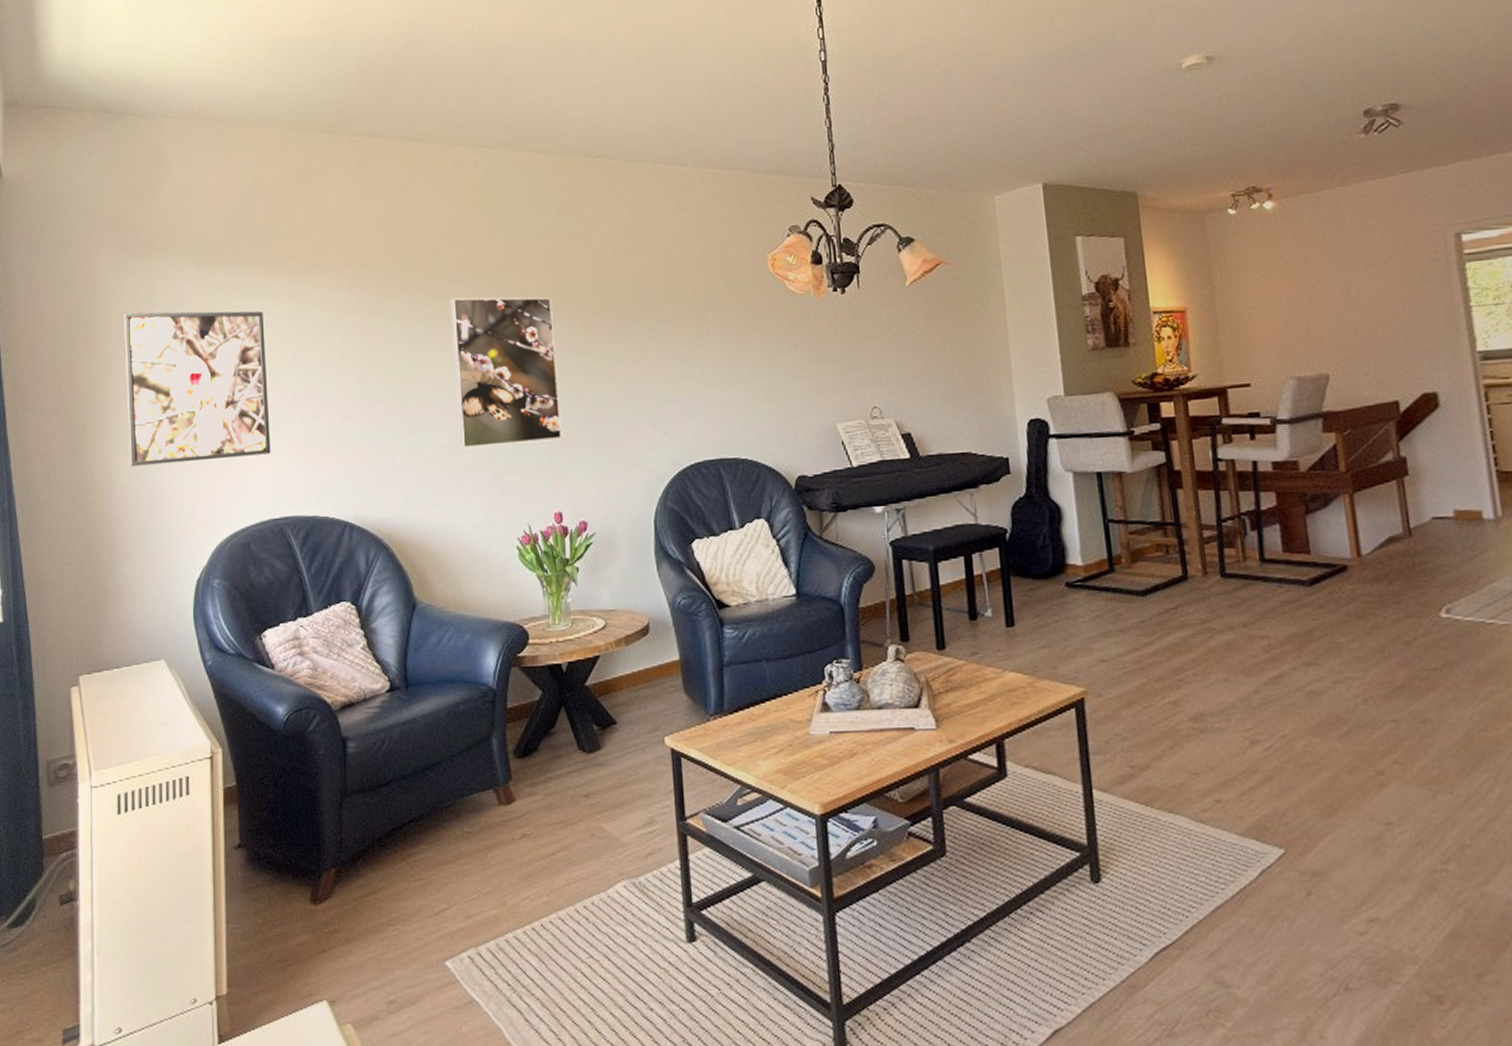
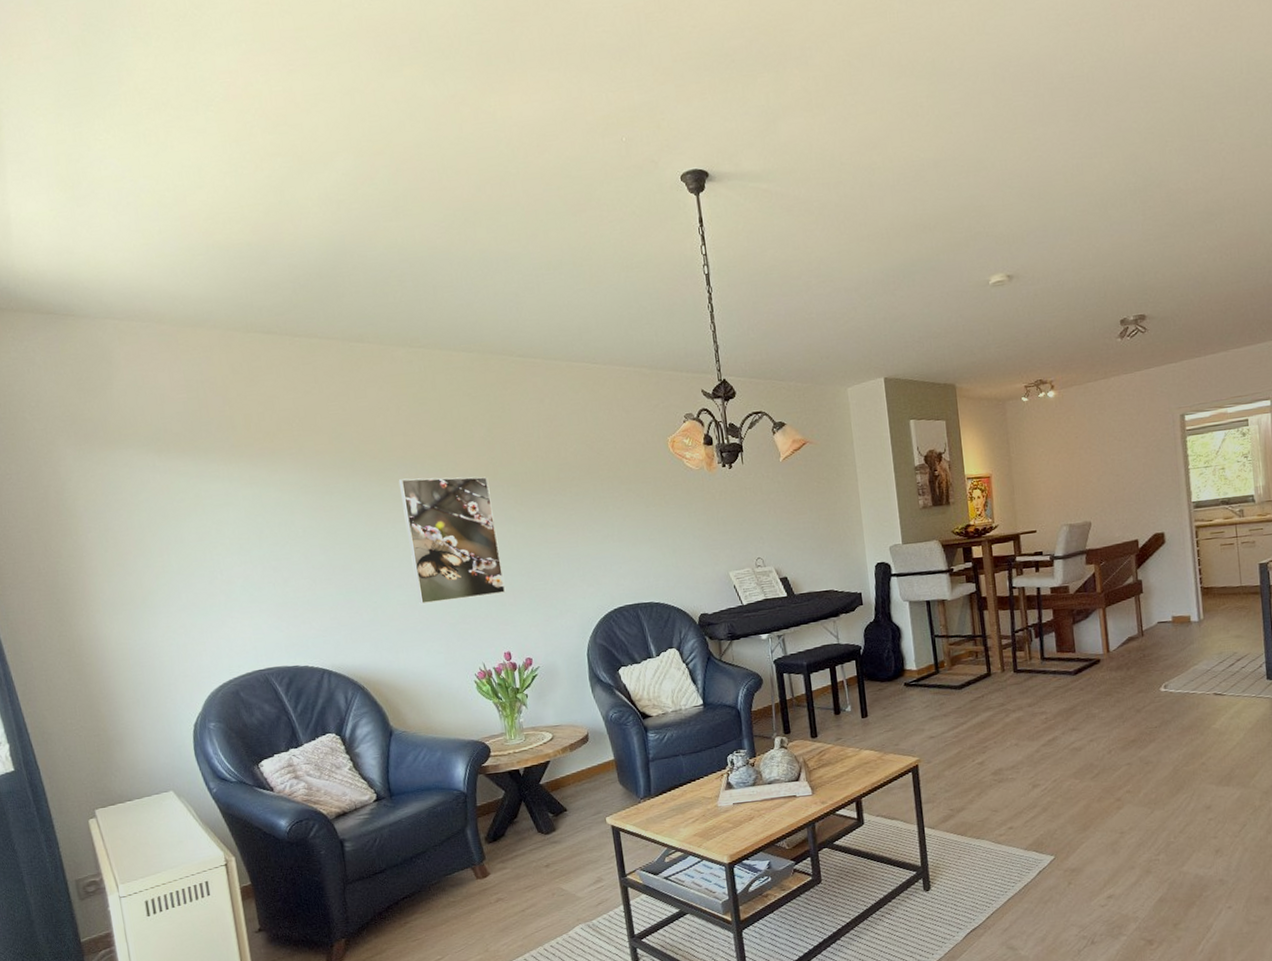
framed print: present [124,311,271,467] -> none [92,494,249,633]

